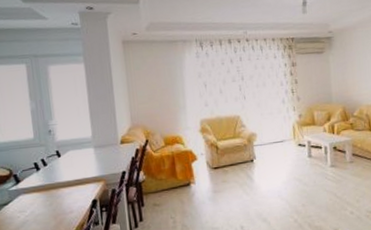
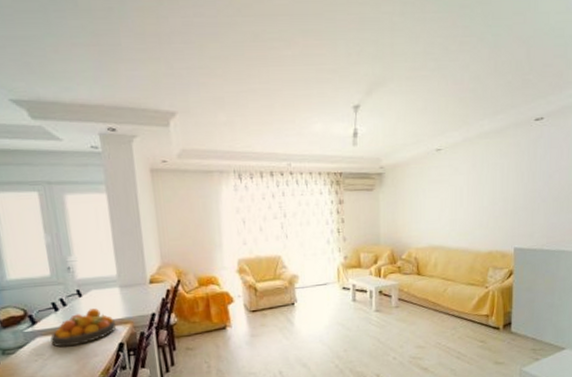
fruit bowl: none [32,168,90,205] -> present [50,308,116,348]

